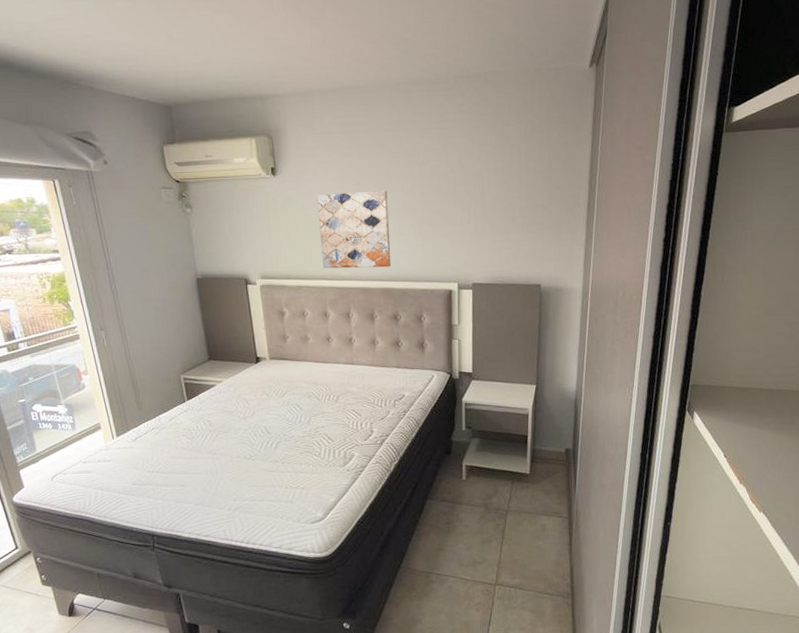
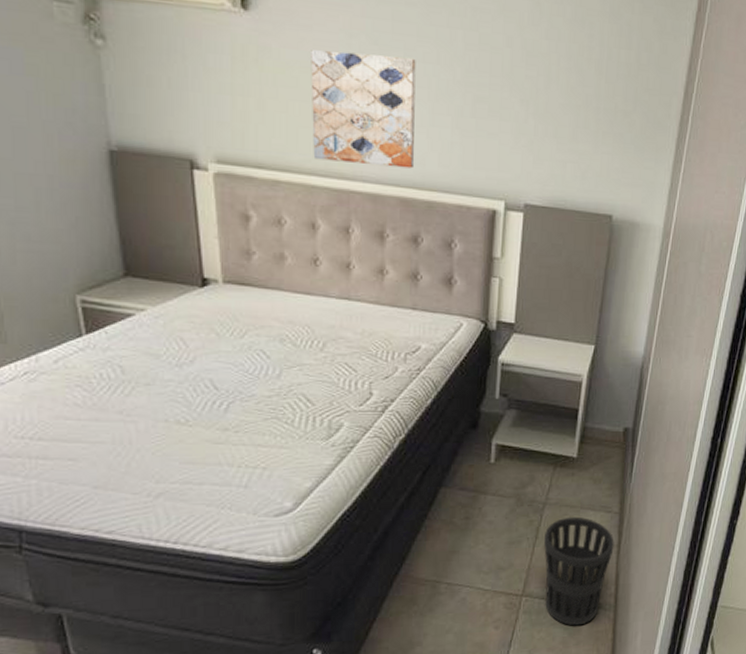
wastebasket: none [509,521,567,610] -> present [544,516,614,626]

